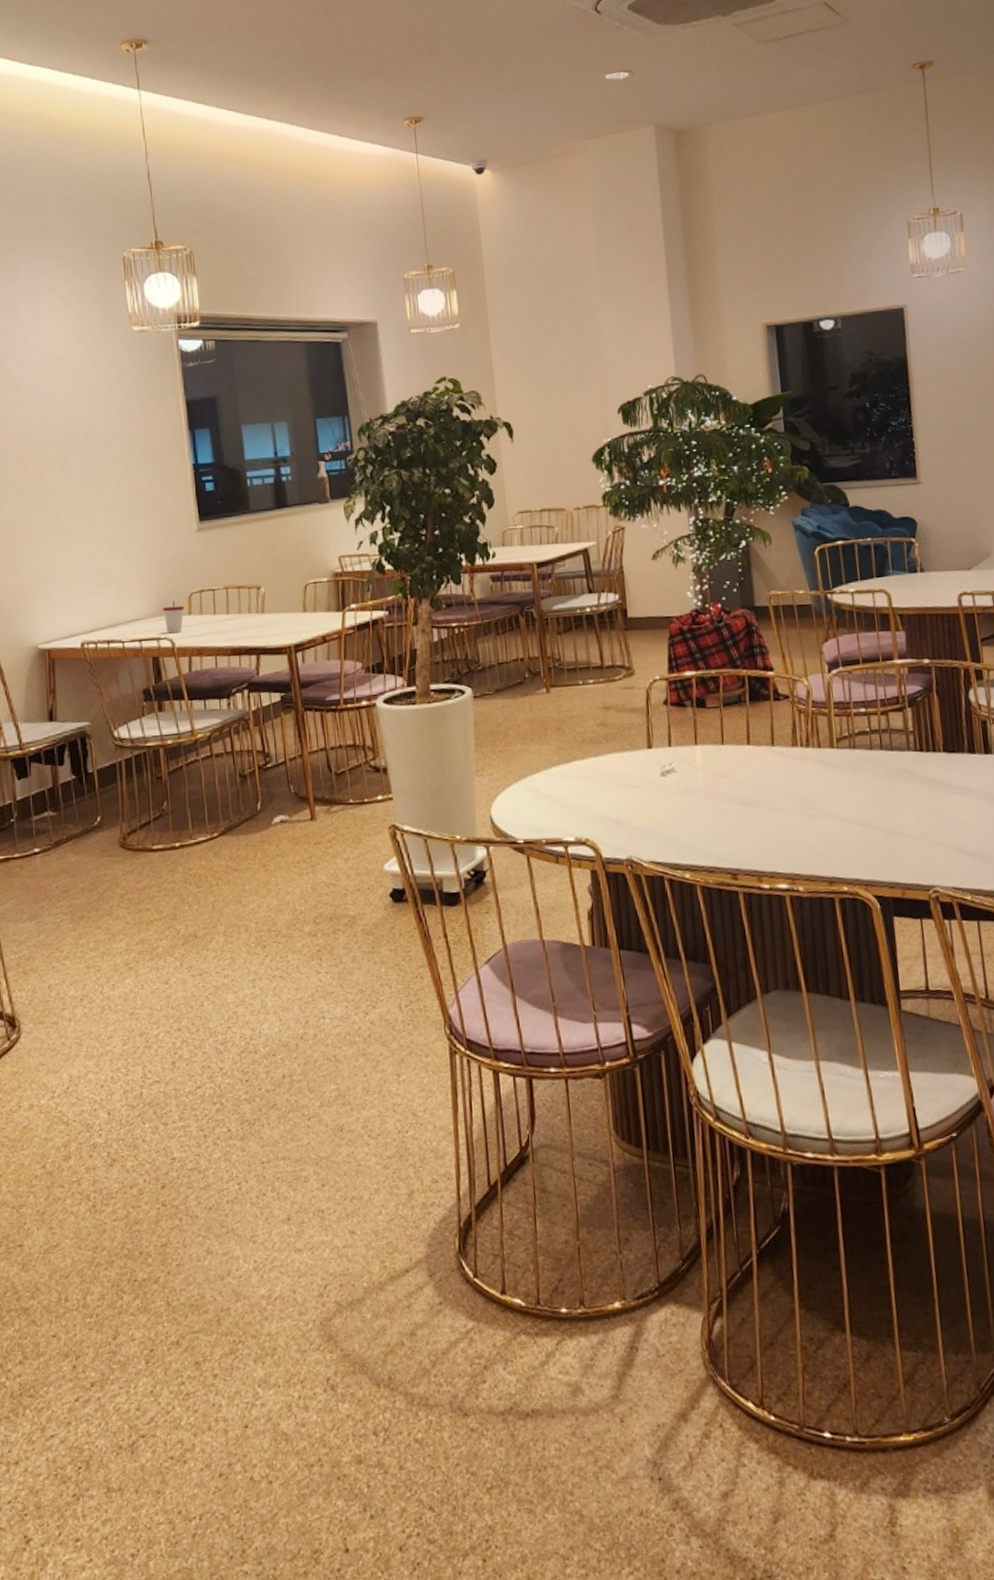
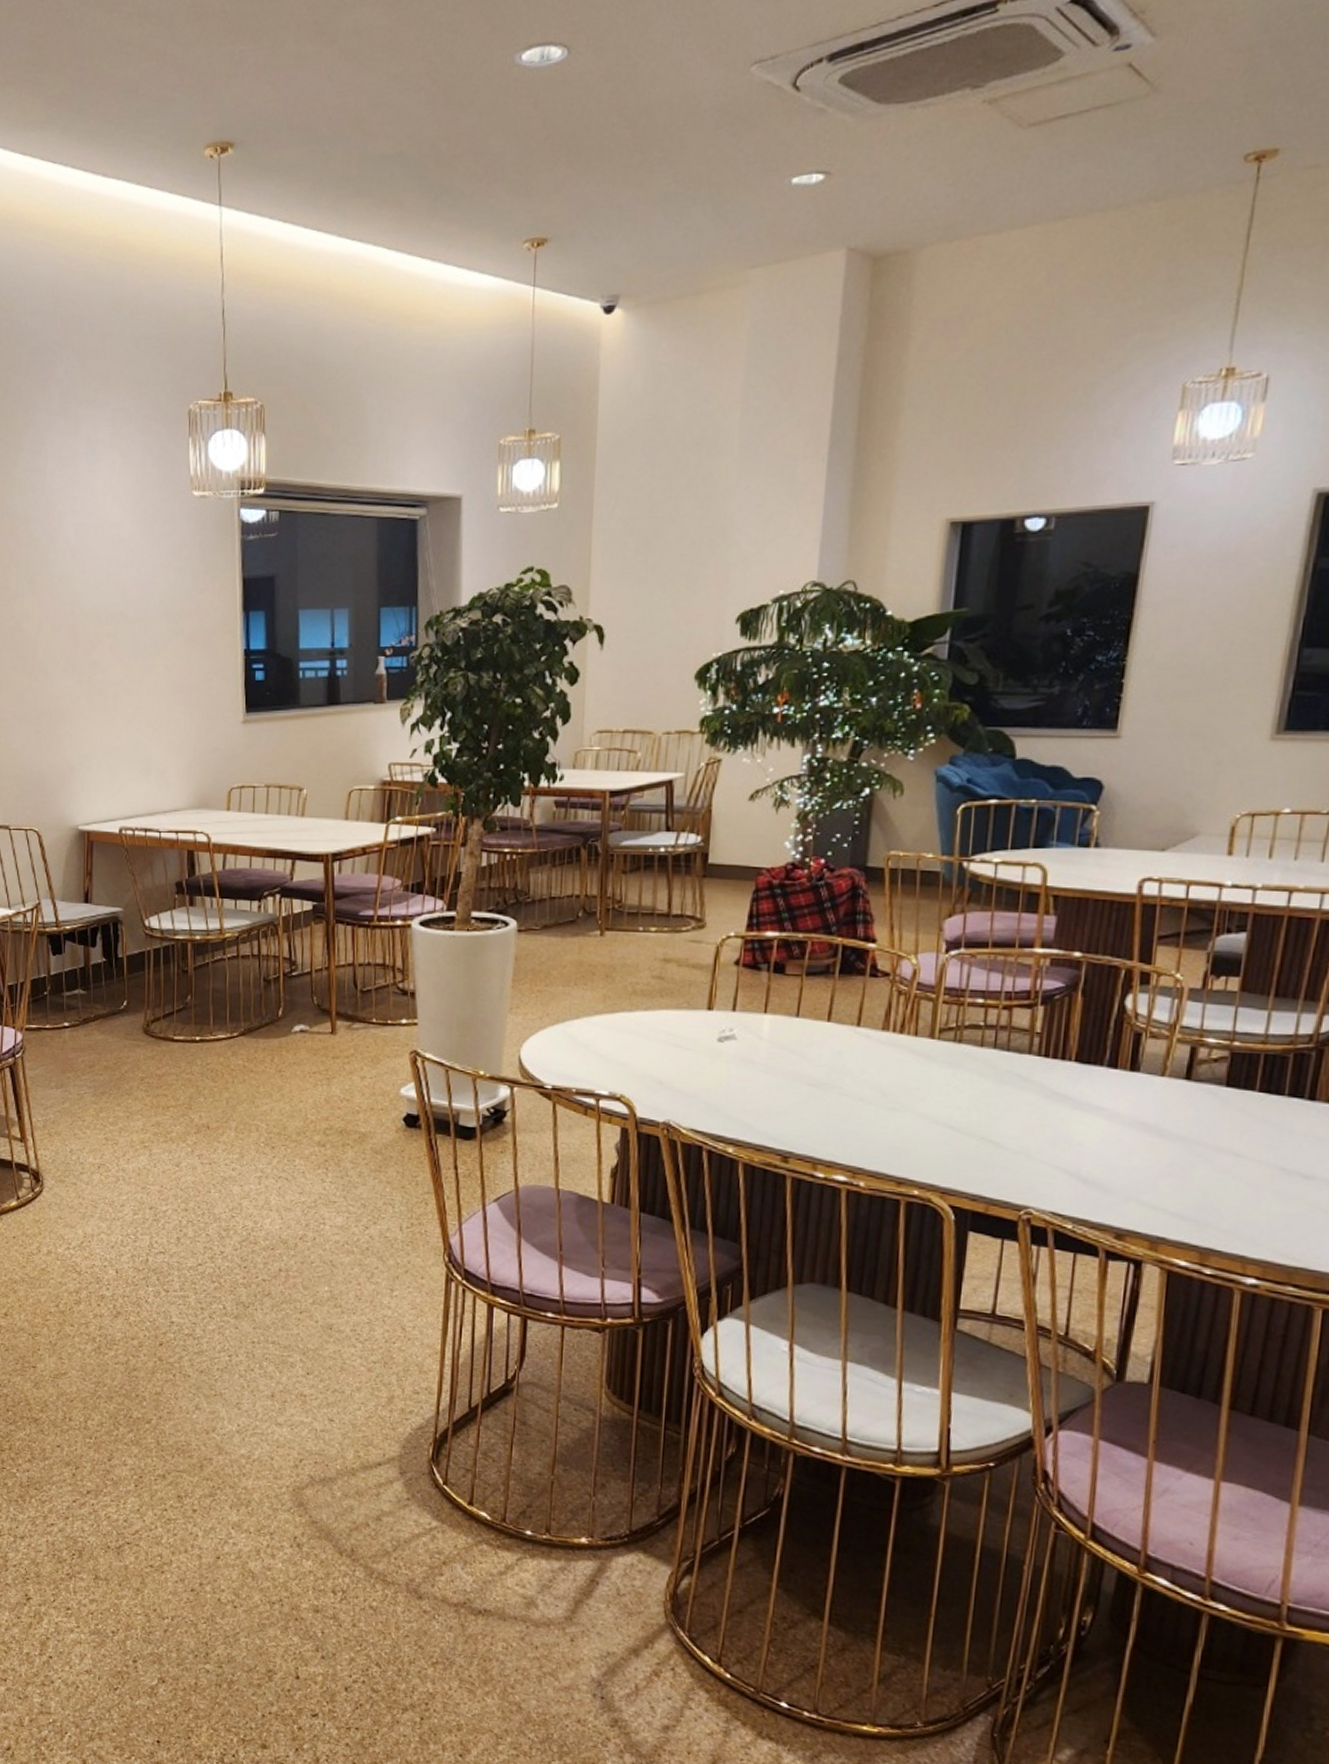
cup: present [163,601,184,634] -> none [202,794,223,828]

